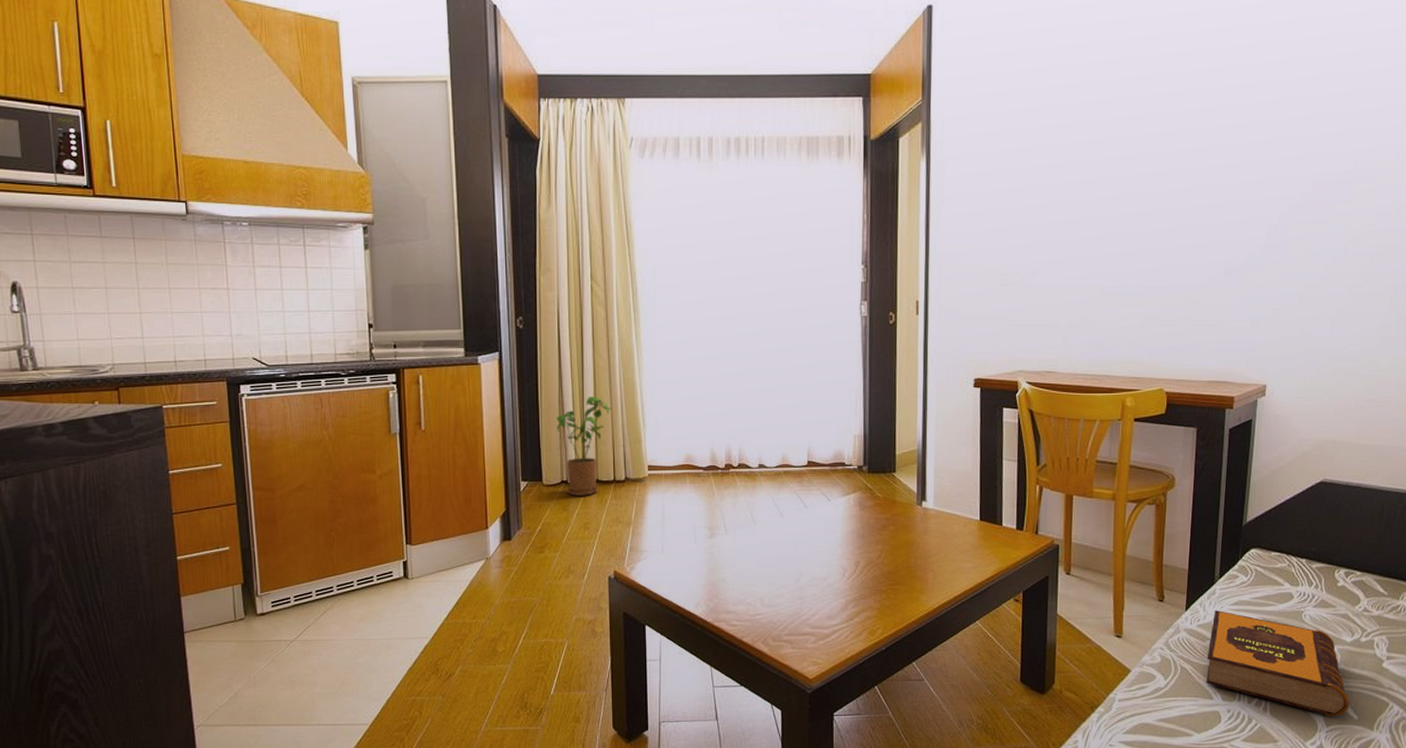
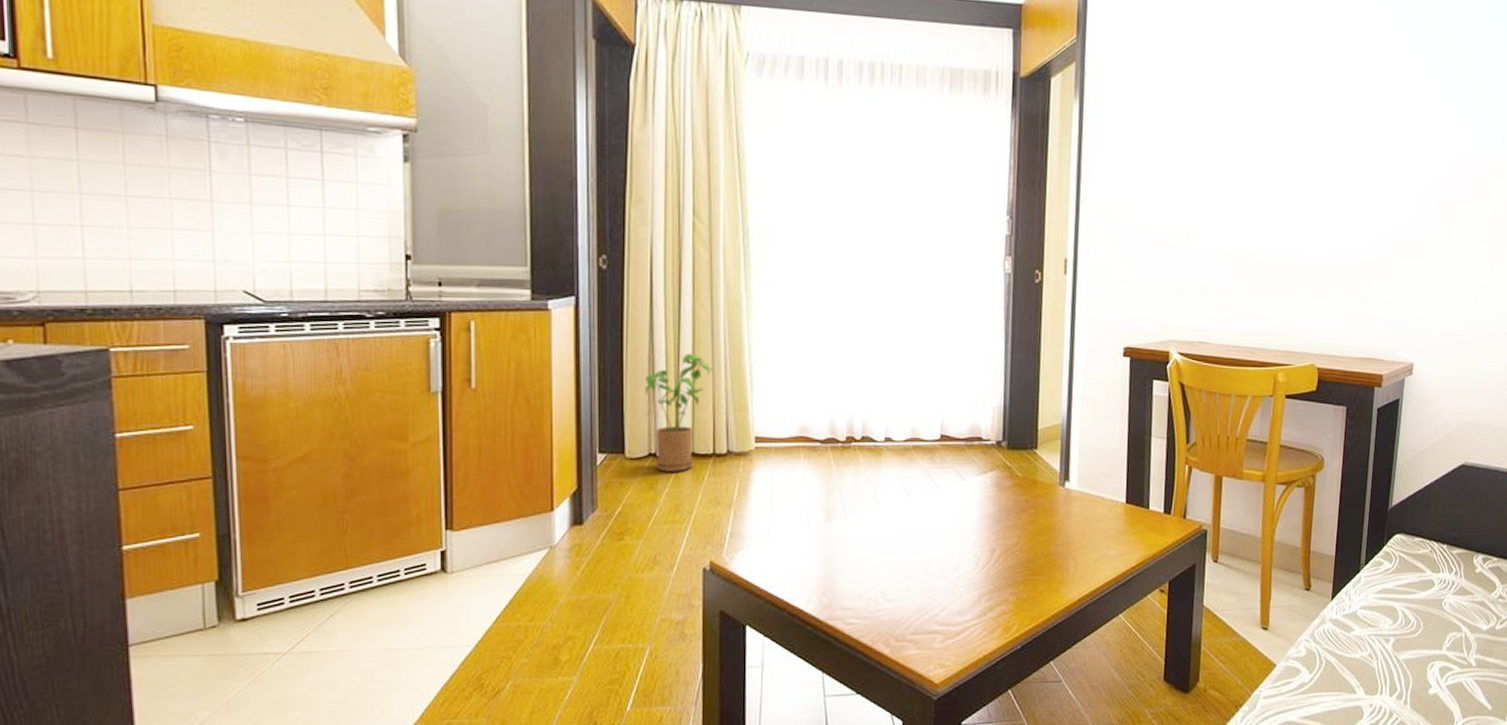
hardback book: present [1206,611,1350,717] -> none [1350,599,1485,708]

